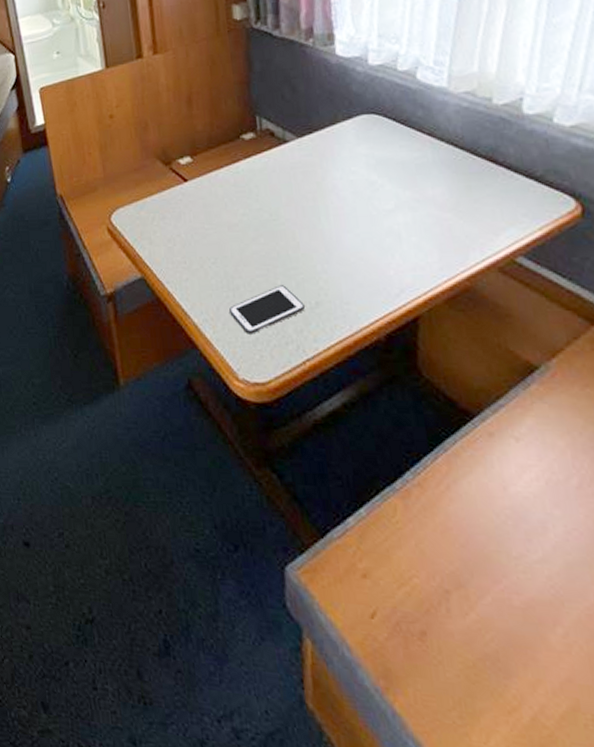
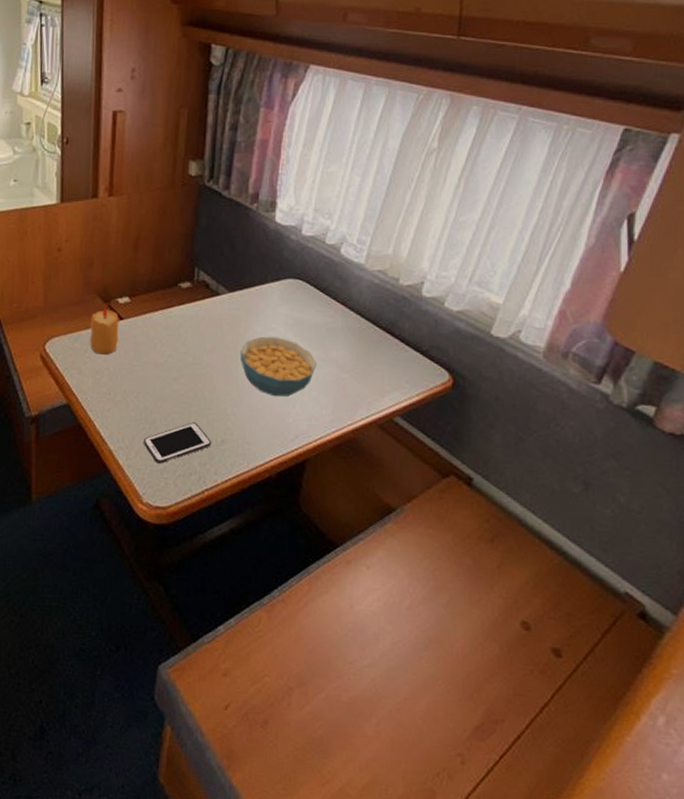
candle: none [153,166,186,221] -> present [89,303,119,355]
cereal bowl: none [320,180,411,248] -> present [240,336,316,397]

